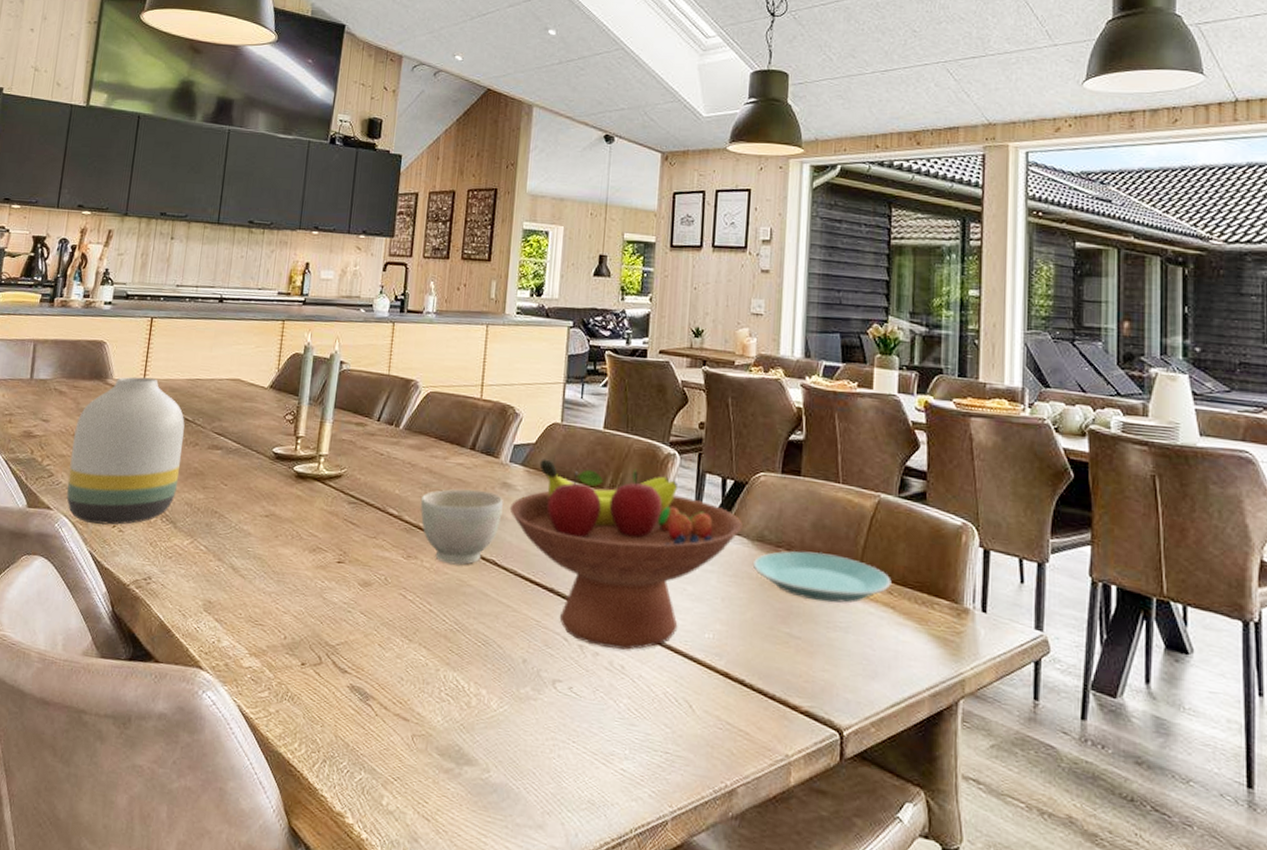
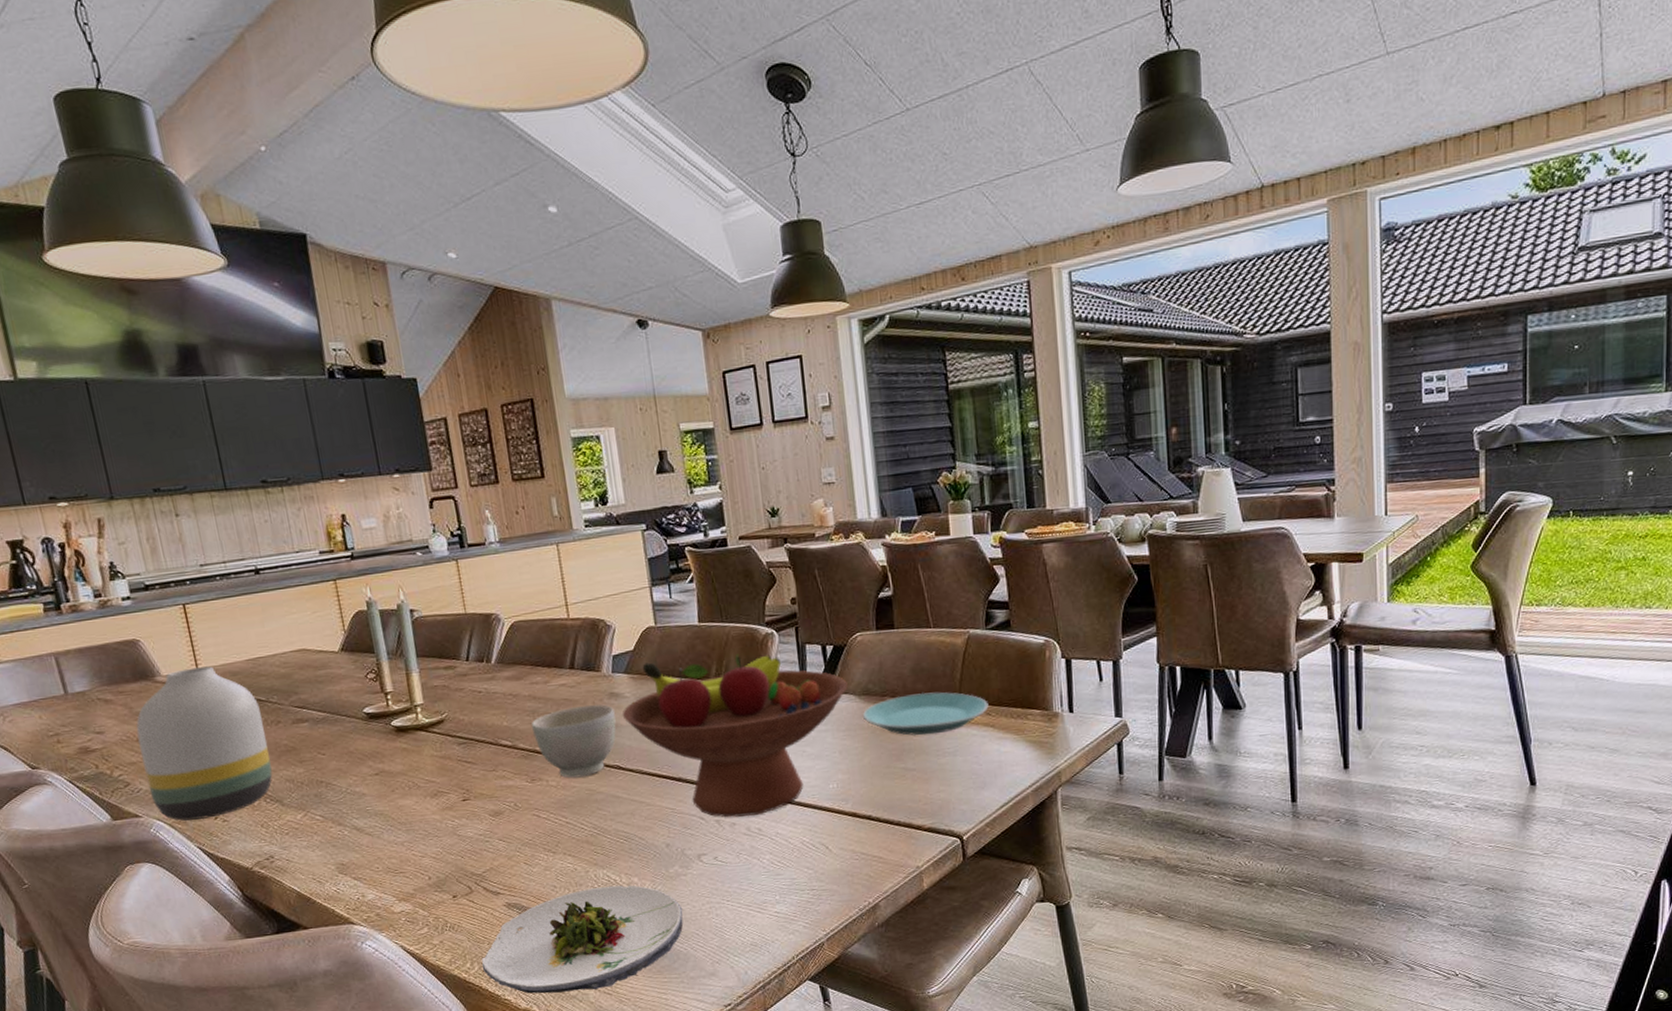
salad plate: none [308,689,525,811] -> present [481,885,683,994]

